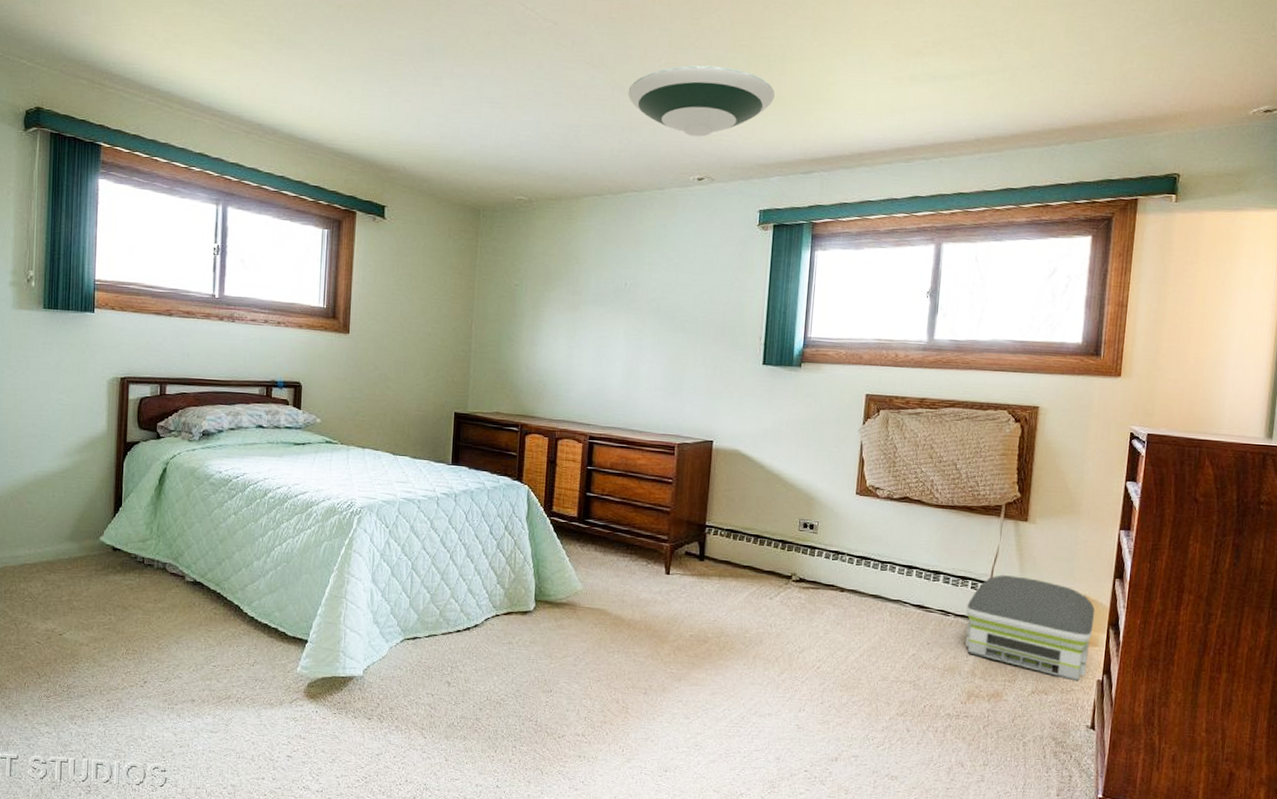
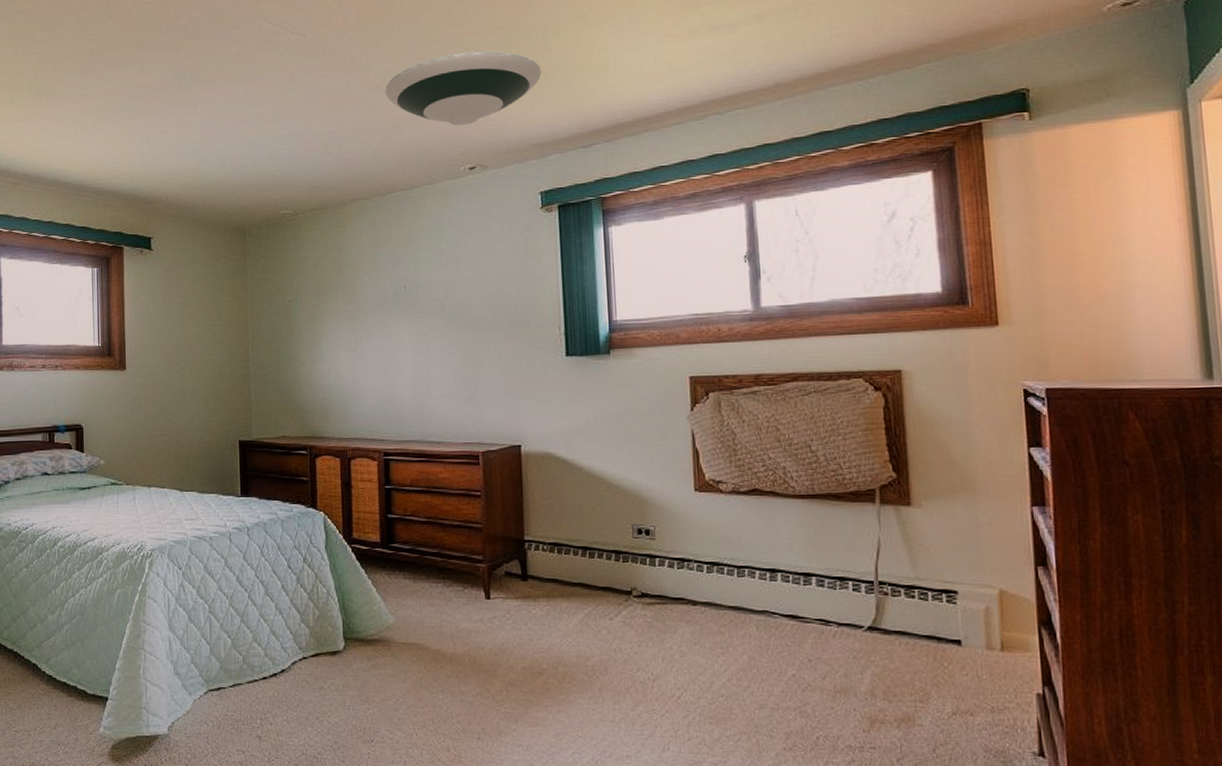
air purifier: present [966,575,1095,682] -> none [851,572,1020,697]

